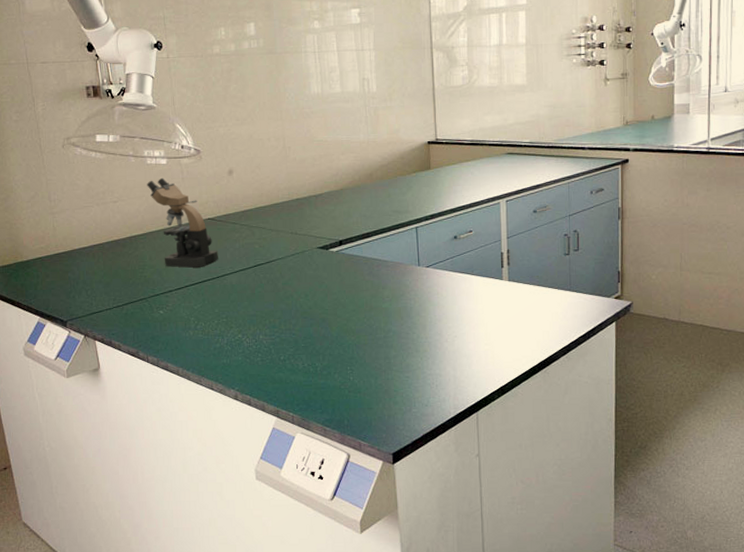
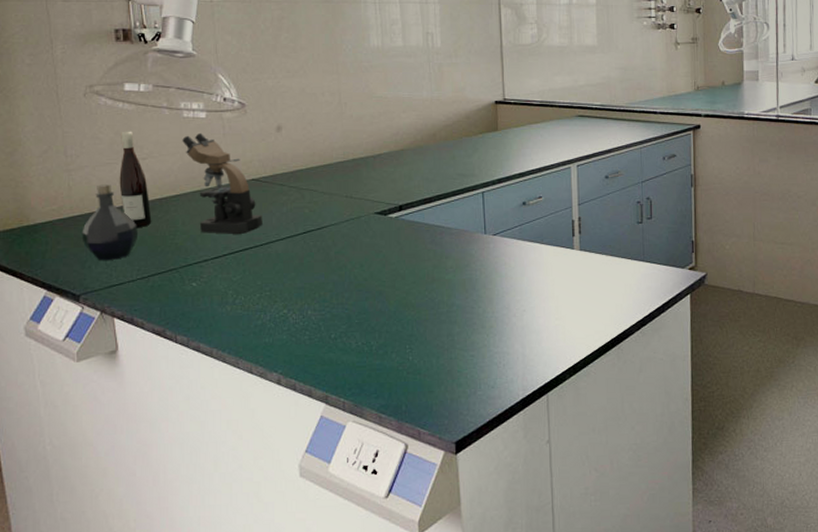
flask: none [66,225,113,291] -> present [82,184,139,260]
bottle: none [95,177,124,262] -> present [119,131,152,227]

